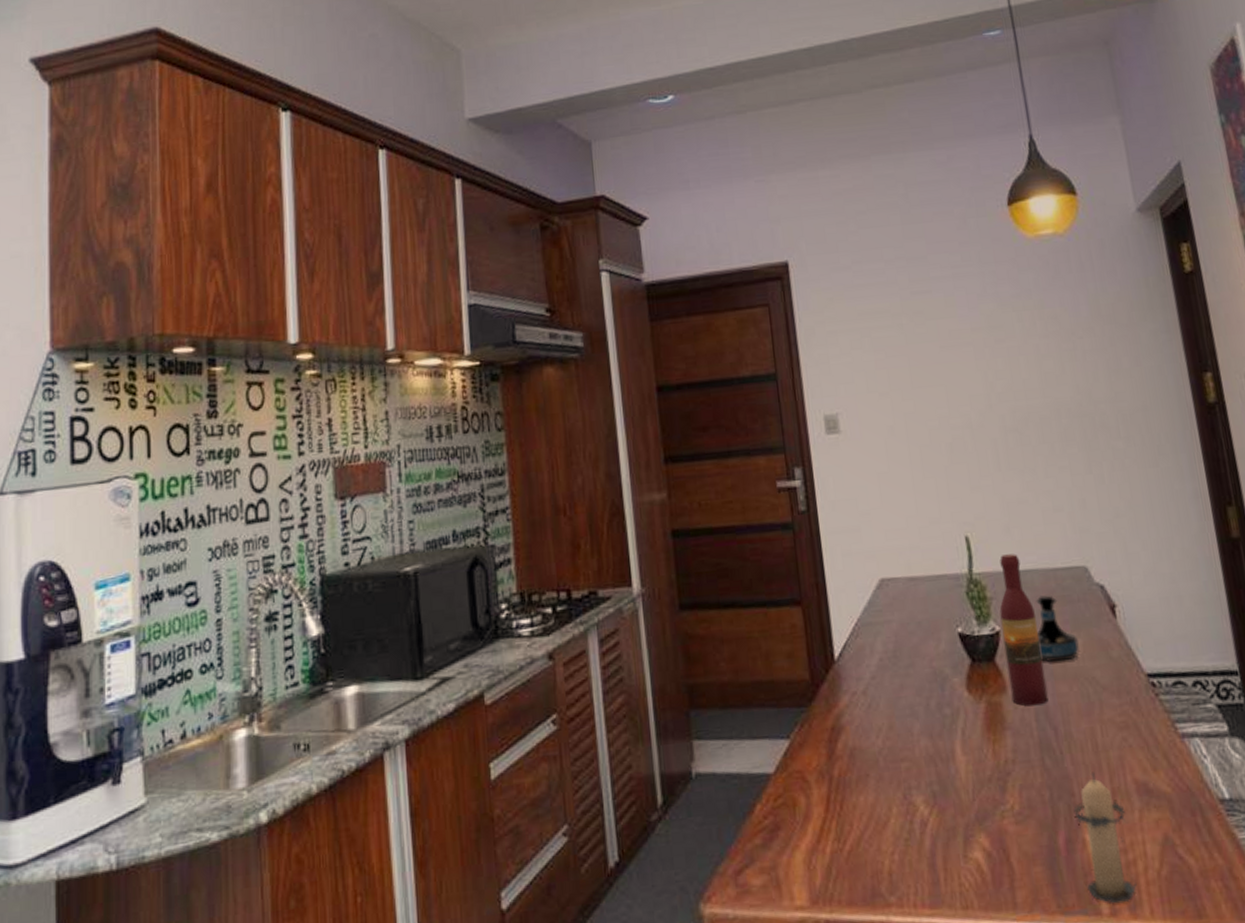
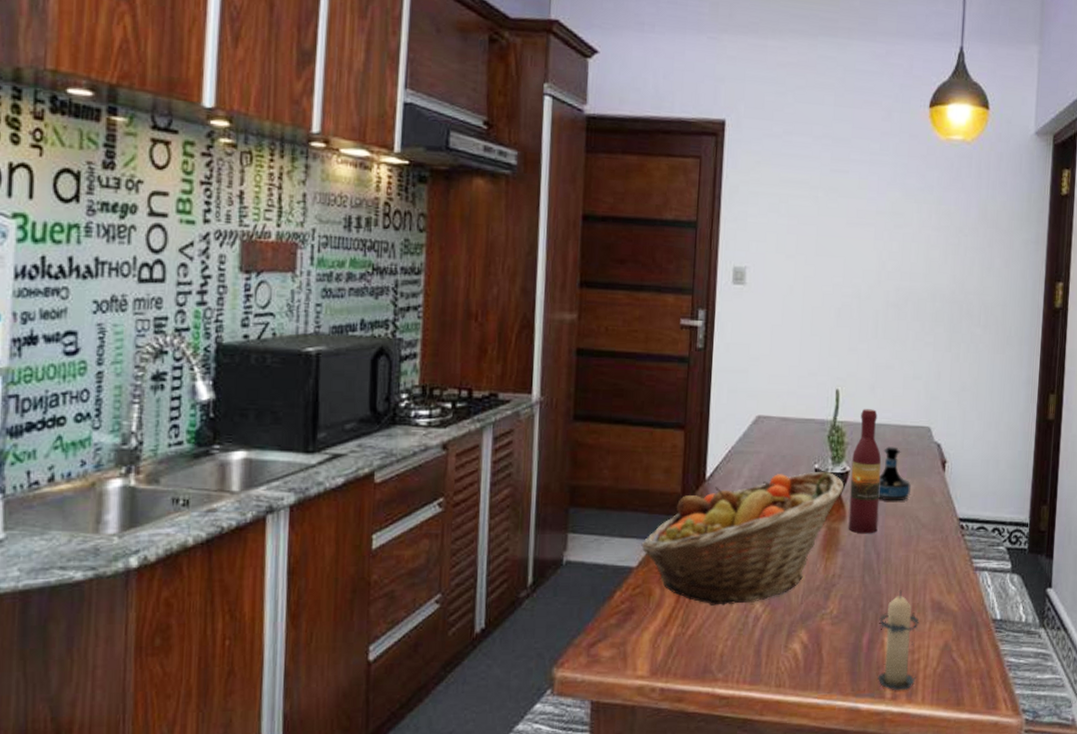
fruit basket: none [775,634,997,812] -> present [641,471,844,606]

